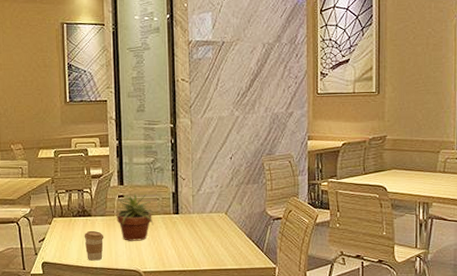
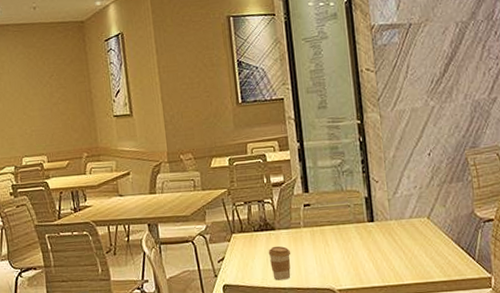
potted plant: present [112,193,157,241] -> none [299,201,349,256]

